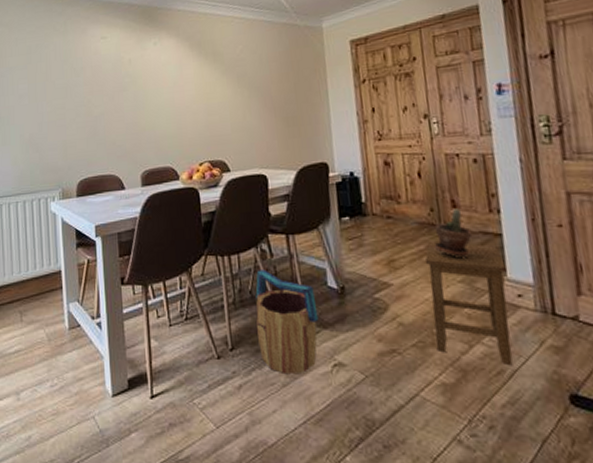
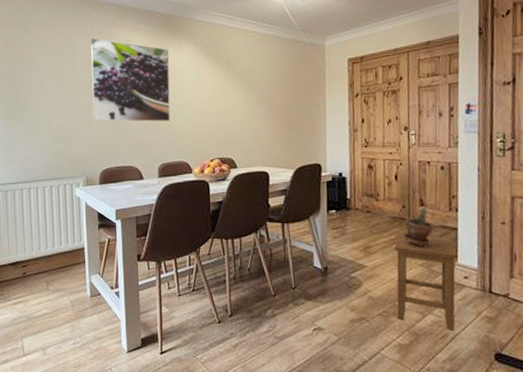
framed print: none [64,36,153,127] -> present [90,37,171,122]
bucket: present [255,269,319,375] -> none [253,251,304,336]

